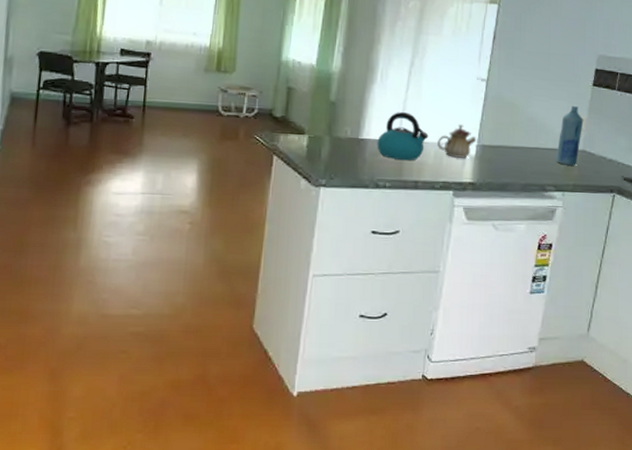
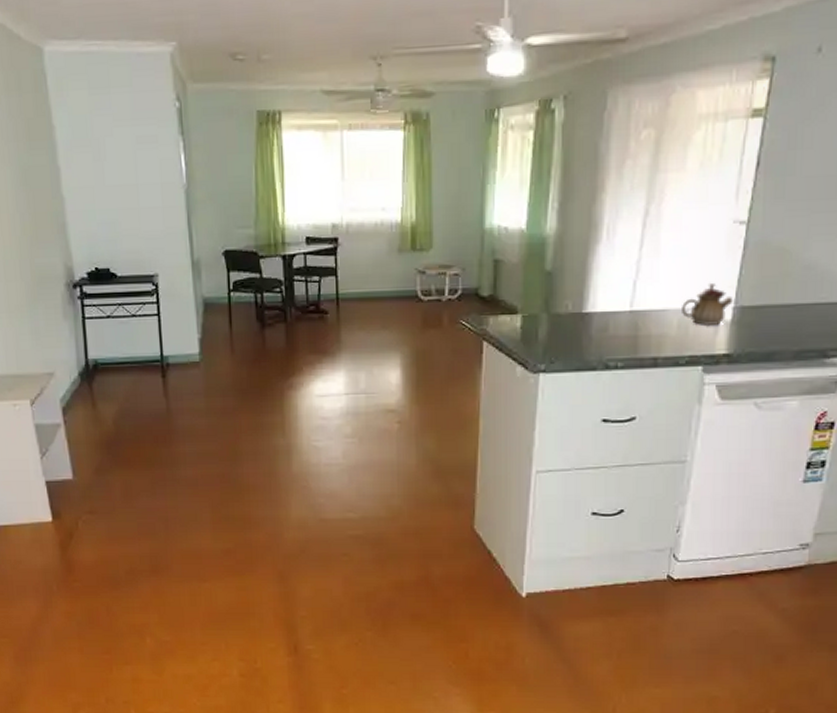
kettle: present [377,112,428,161] -> none [605,275,670,335]

